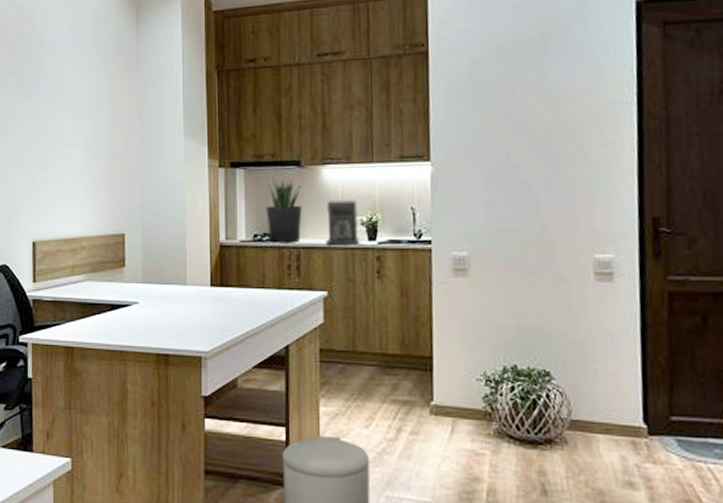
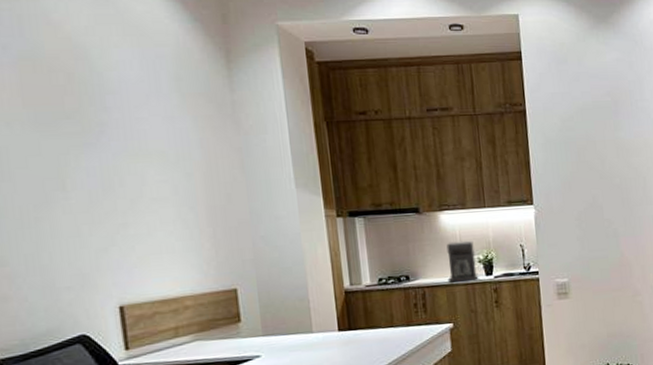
planter: present [266,177,302,243] -> none [388,224,424,285]

